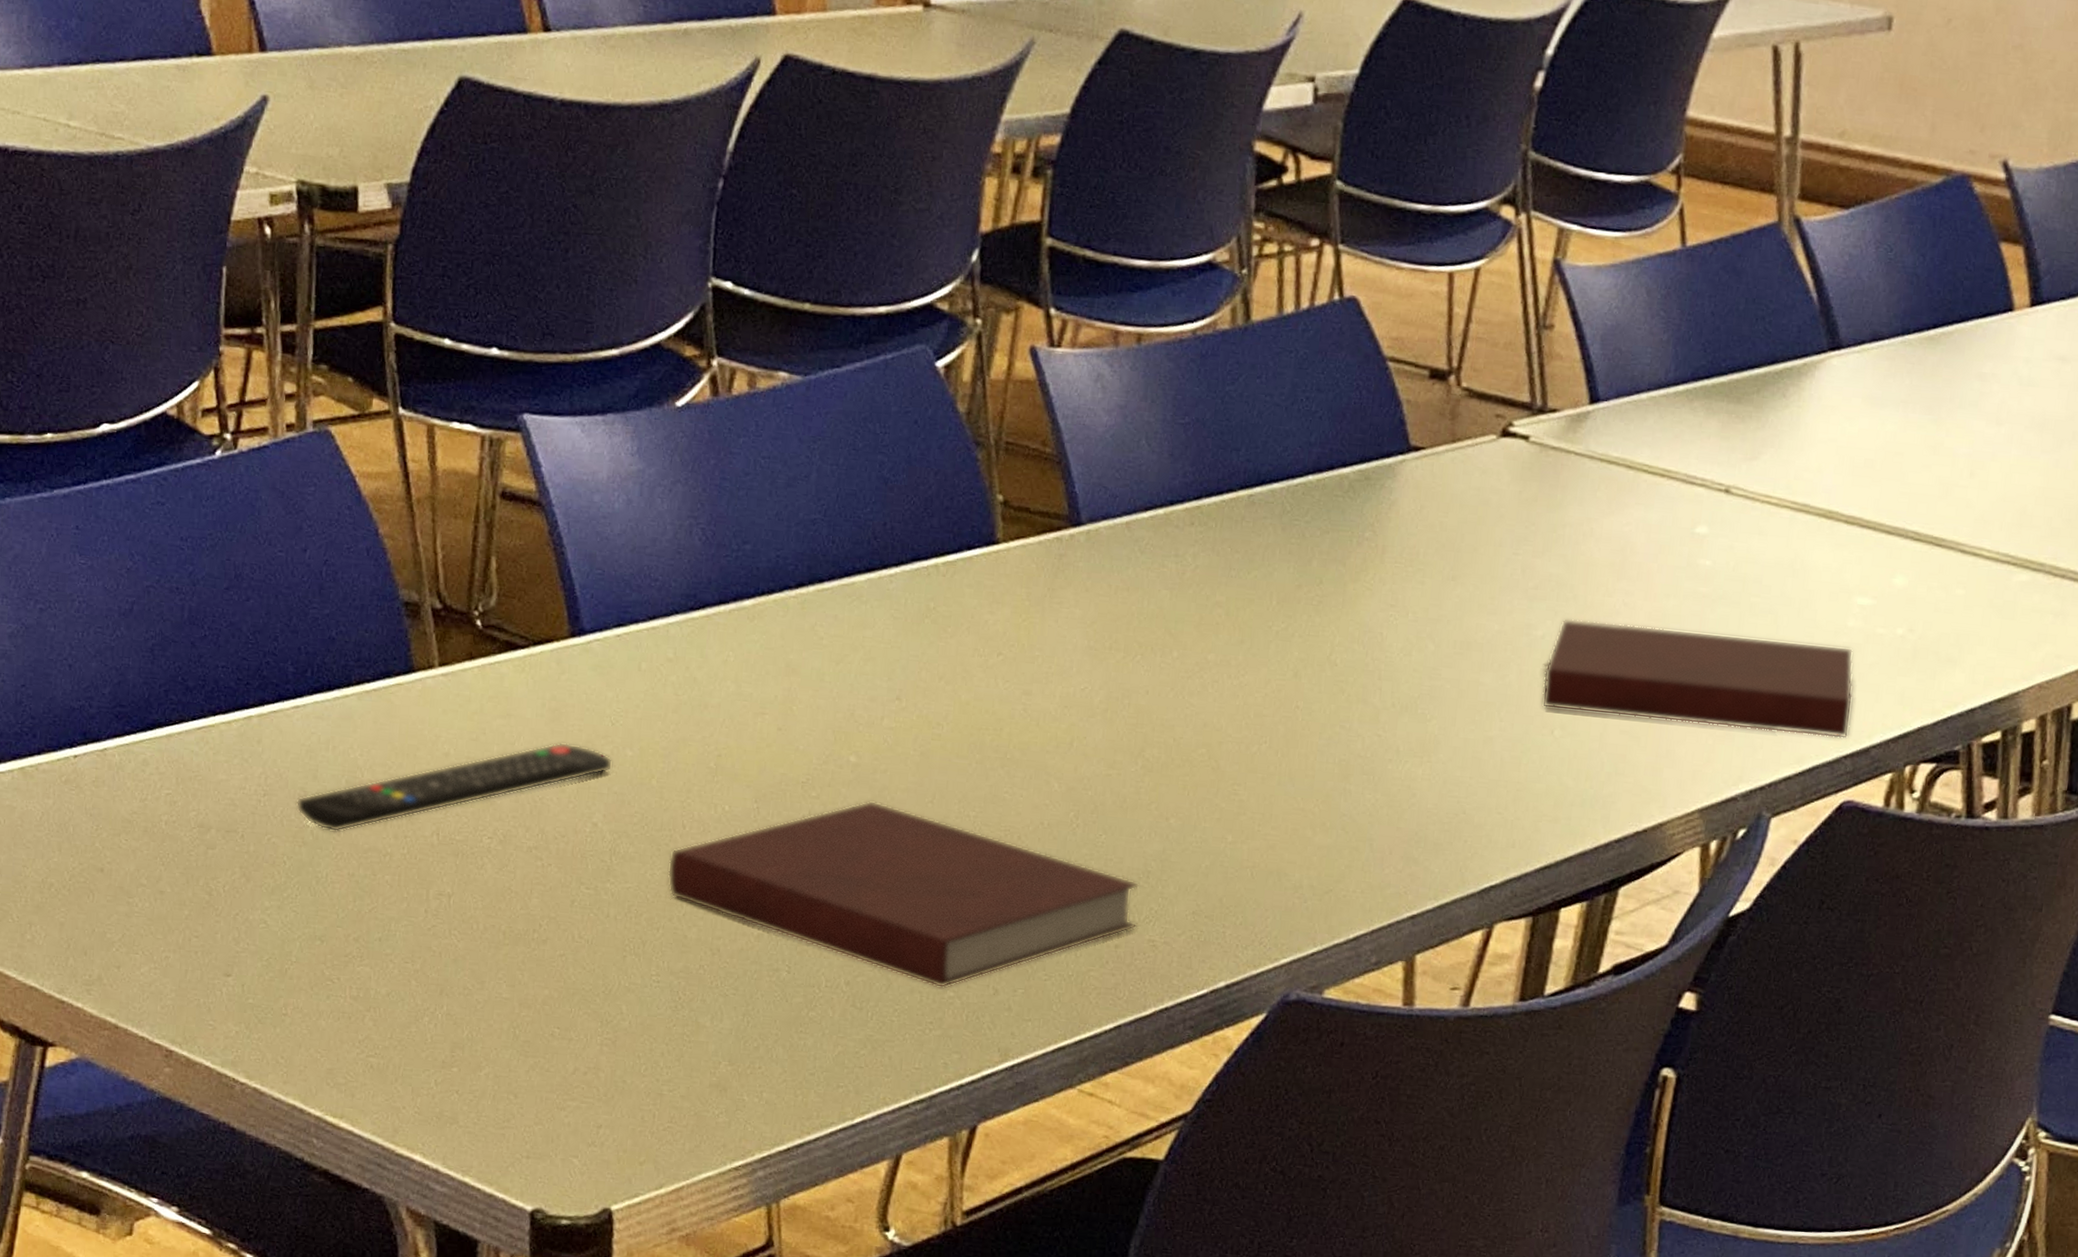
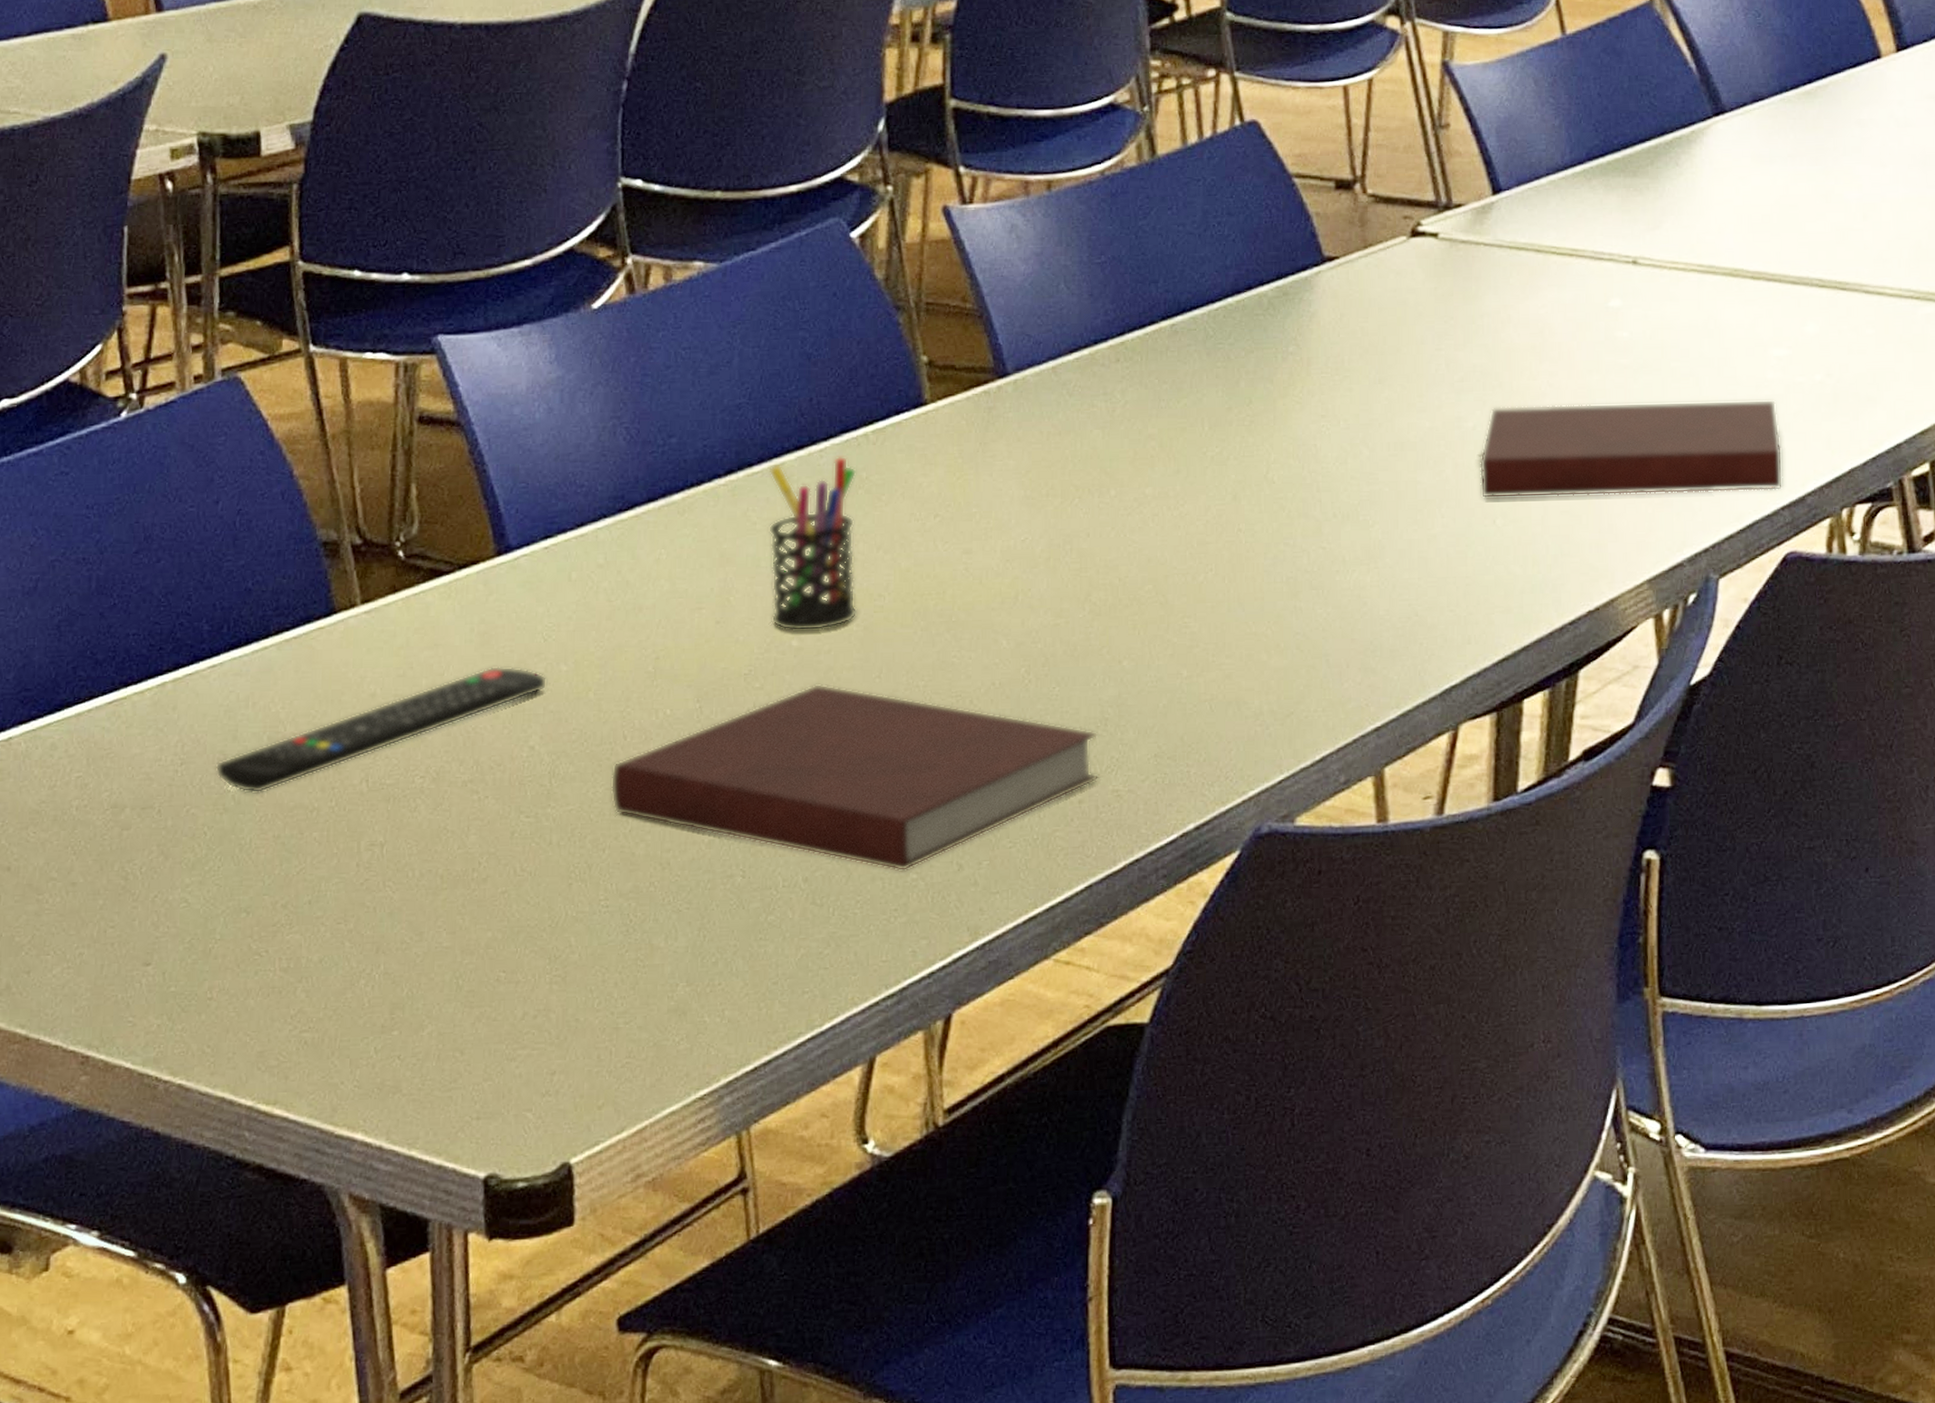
pen holder: none [831,582,925,750] -> present [768,456,858,632]

